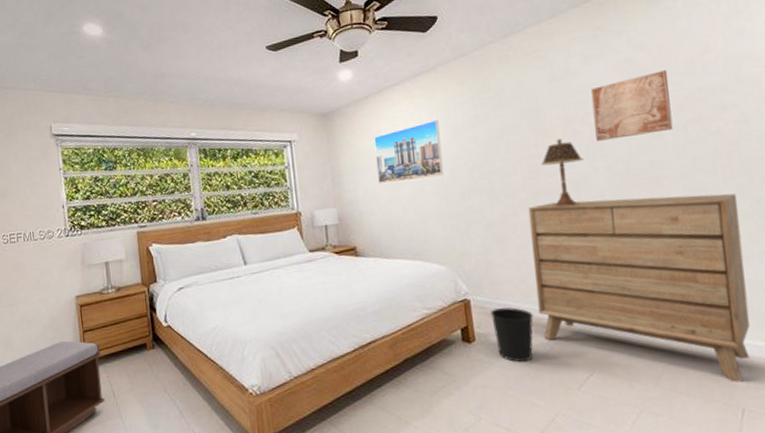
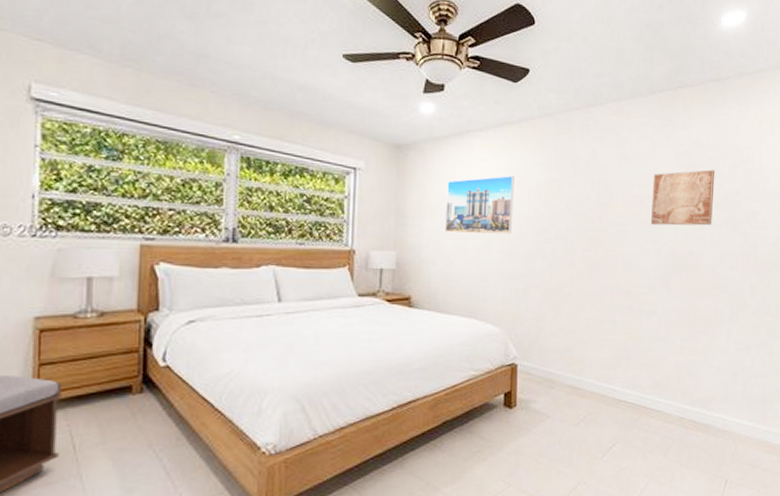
wastebasket: present [491,307,534,363] -> none [535,375,573,431]
dresser: present [528,193,751,383] -> none [578,277,749,456]
table lamp: present [541,138,584,208] -> none [602,216,638,283]

